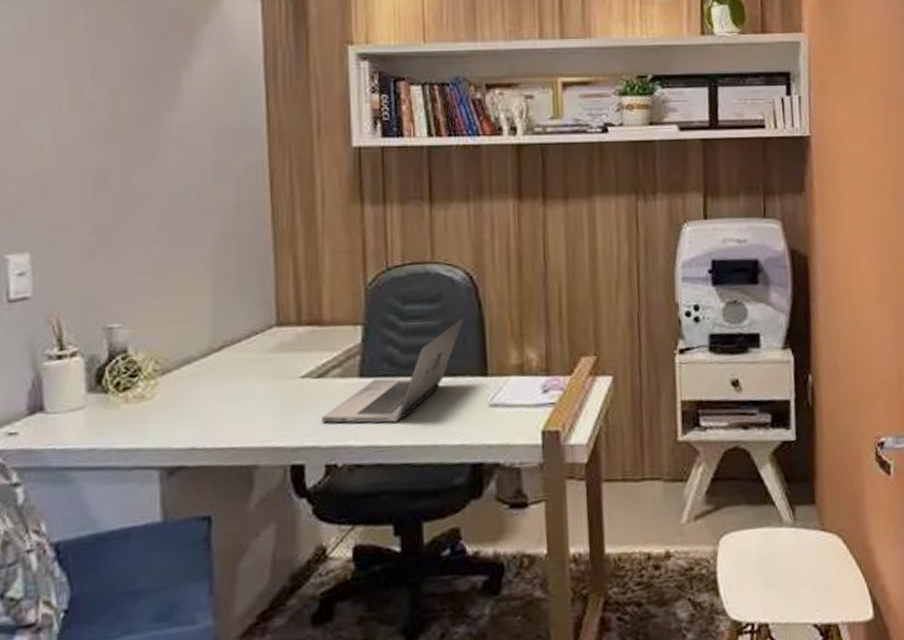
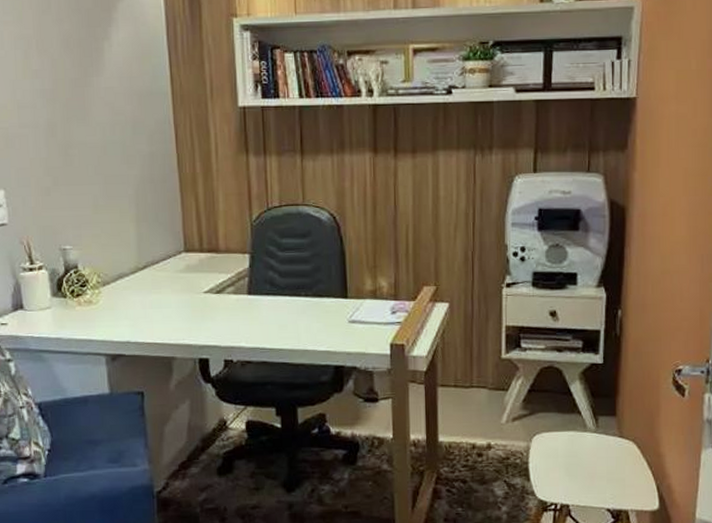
laptop: present [322,318,464,423] -> none [220,251,329,331]

